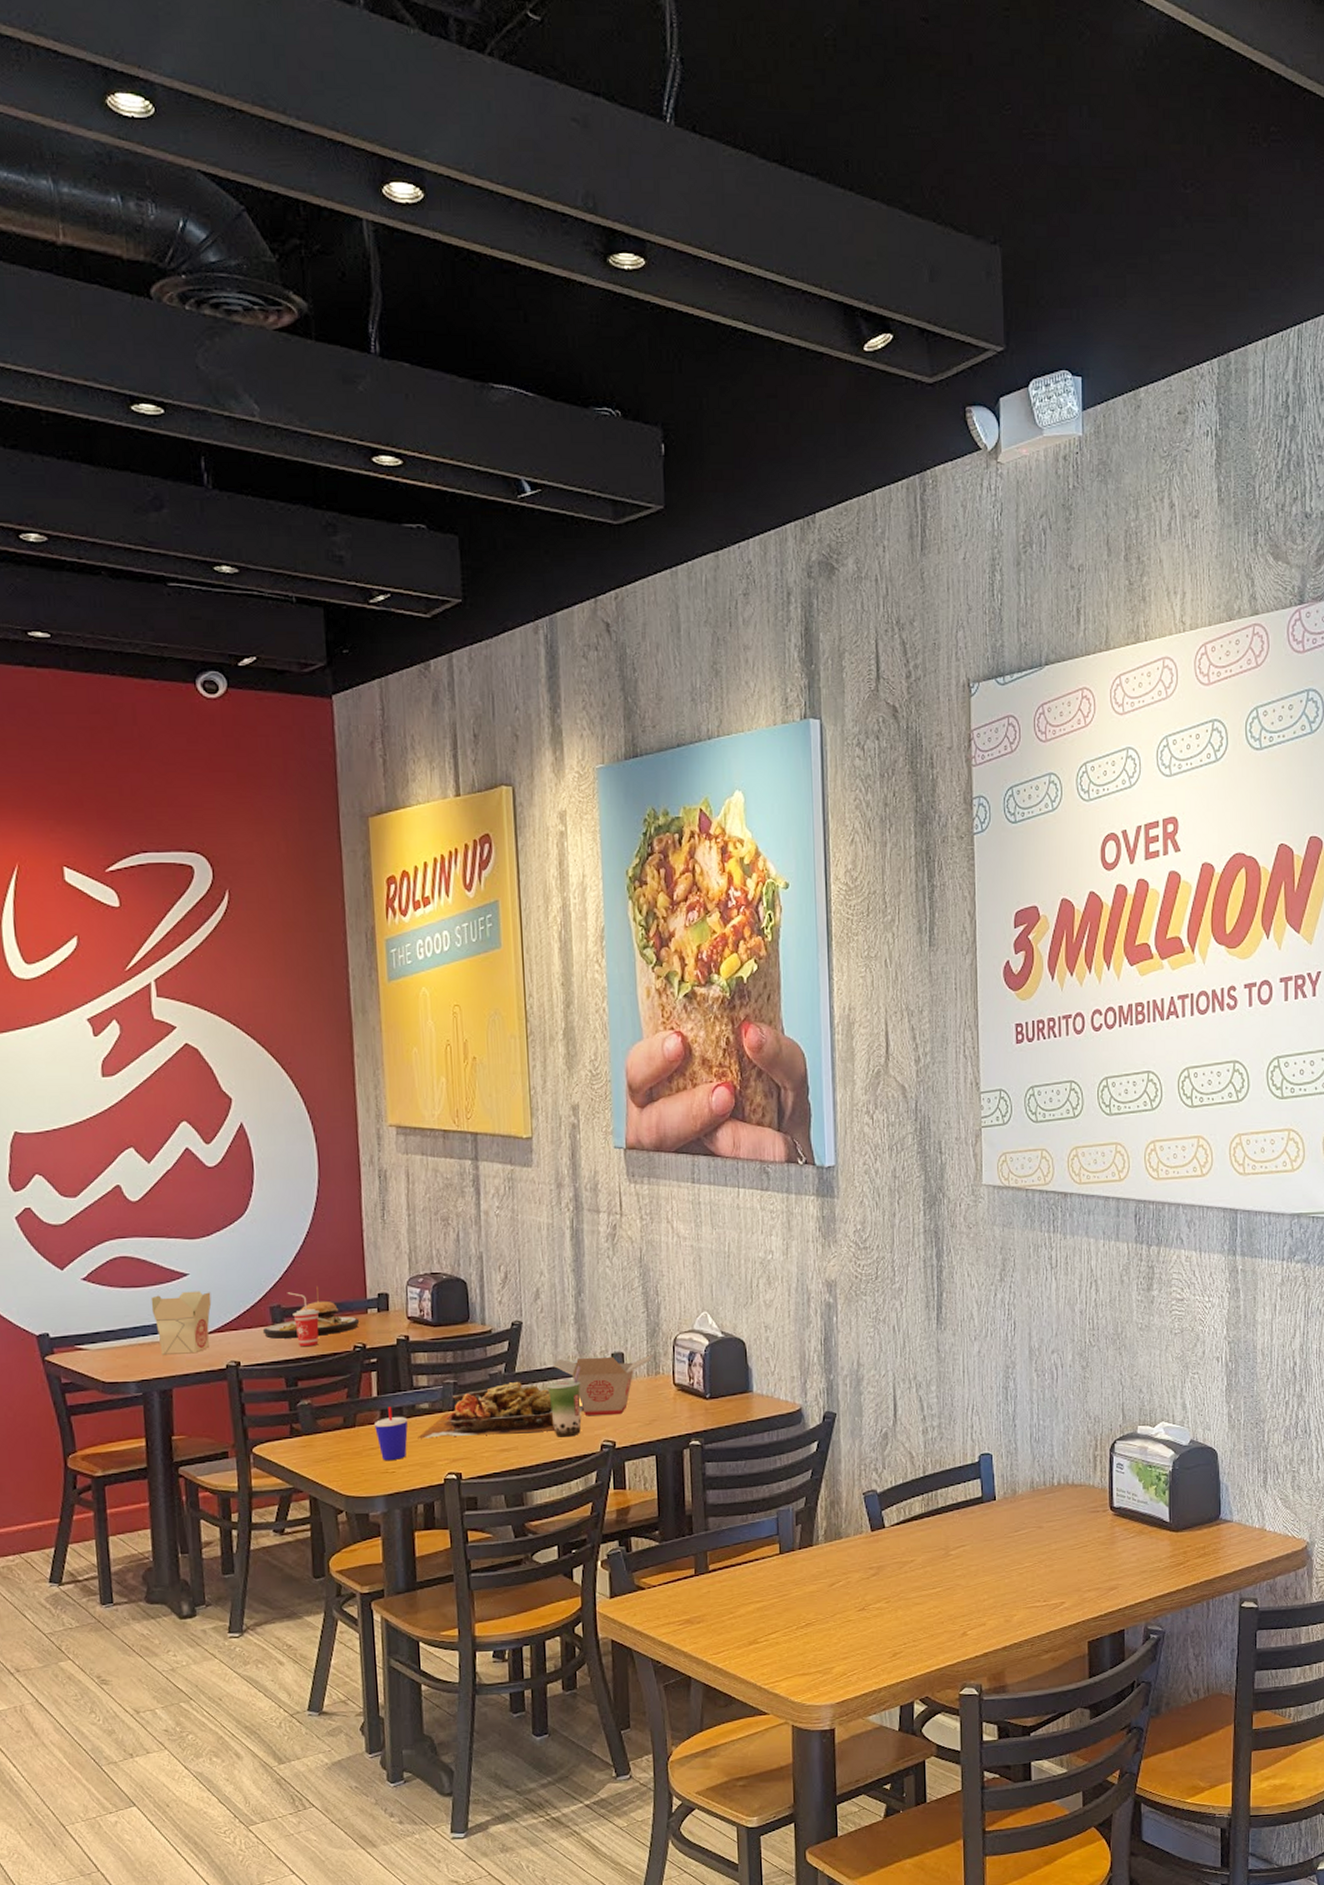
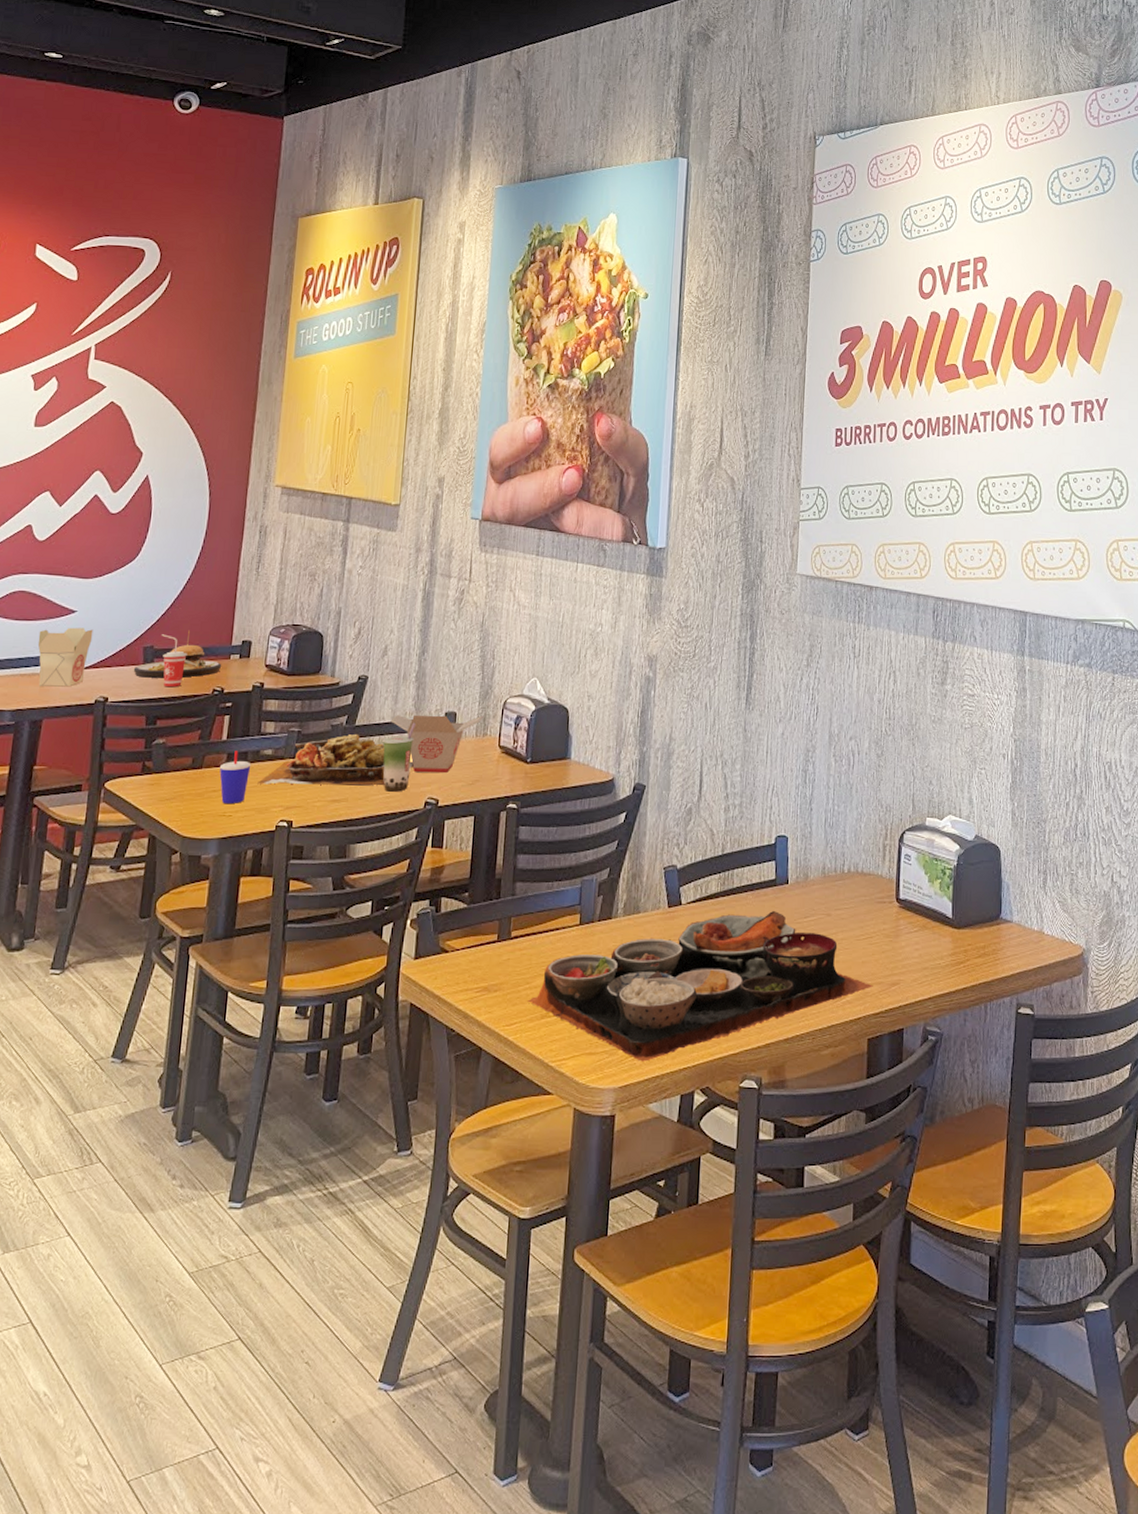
food tray: none [733,1527,1091,1678] -> present [527,911,873,1062]

